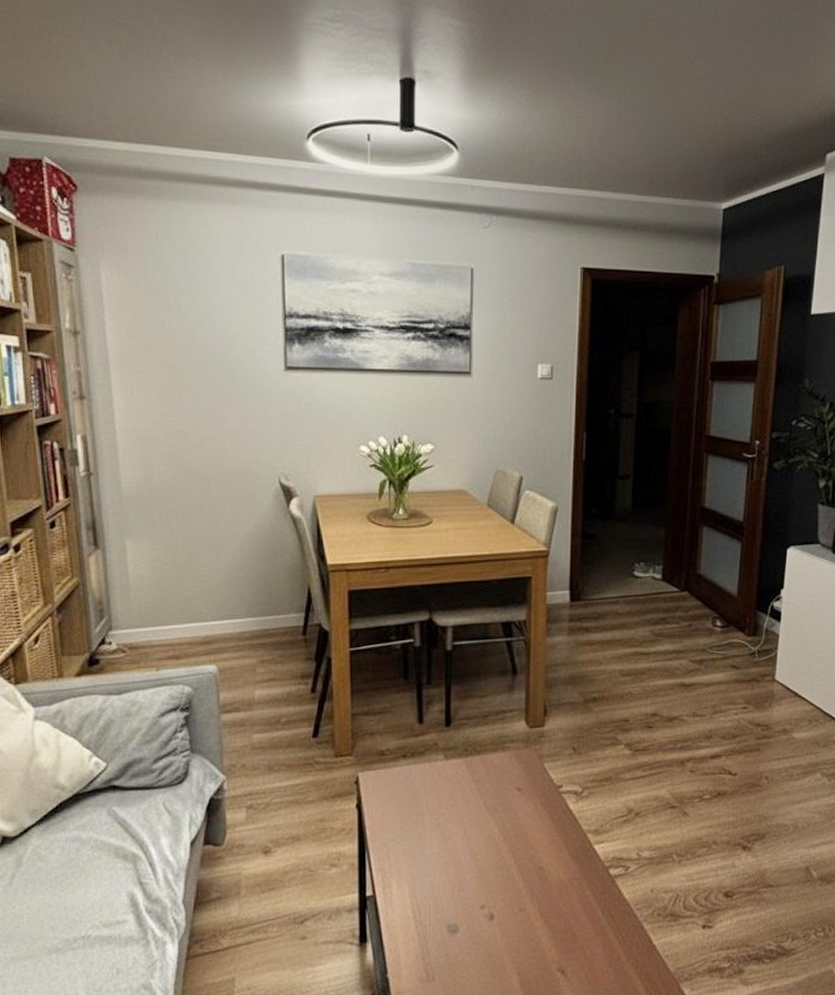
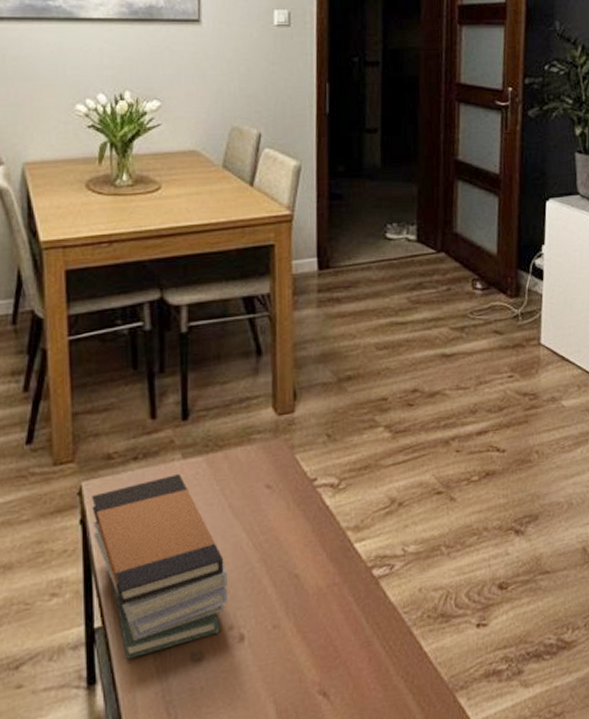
book stack: none [367,772,482,925] -> present [92,474,229,659]

